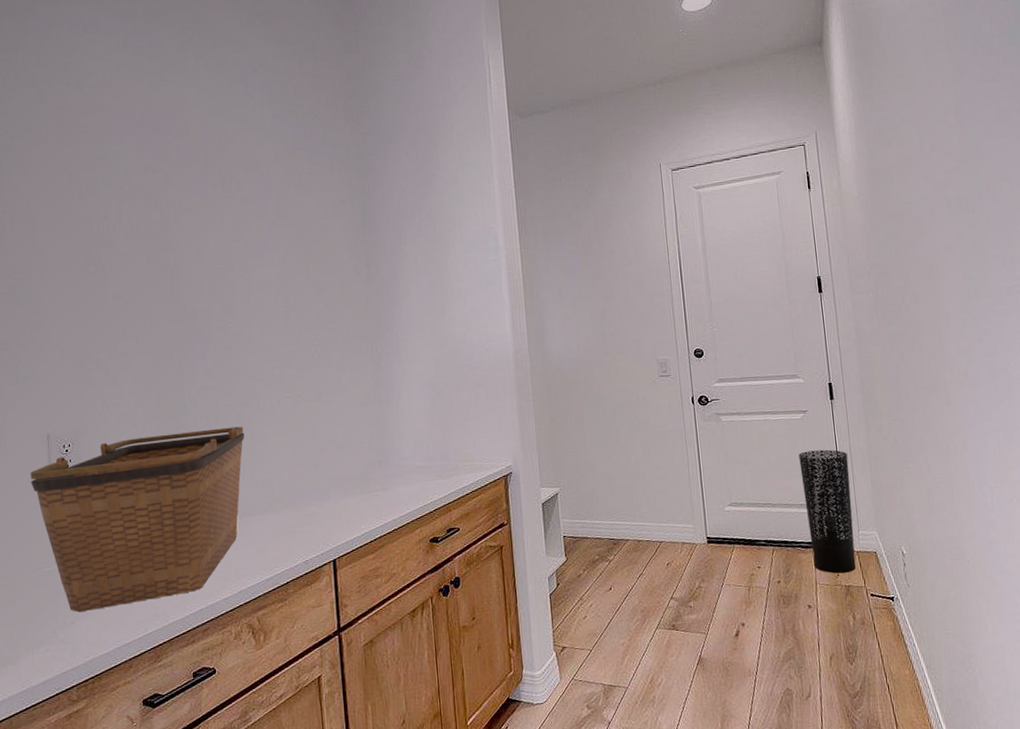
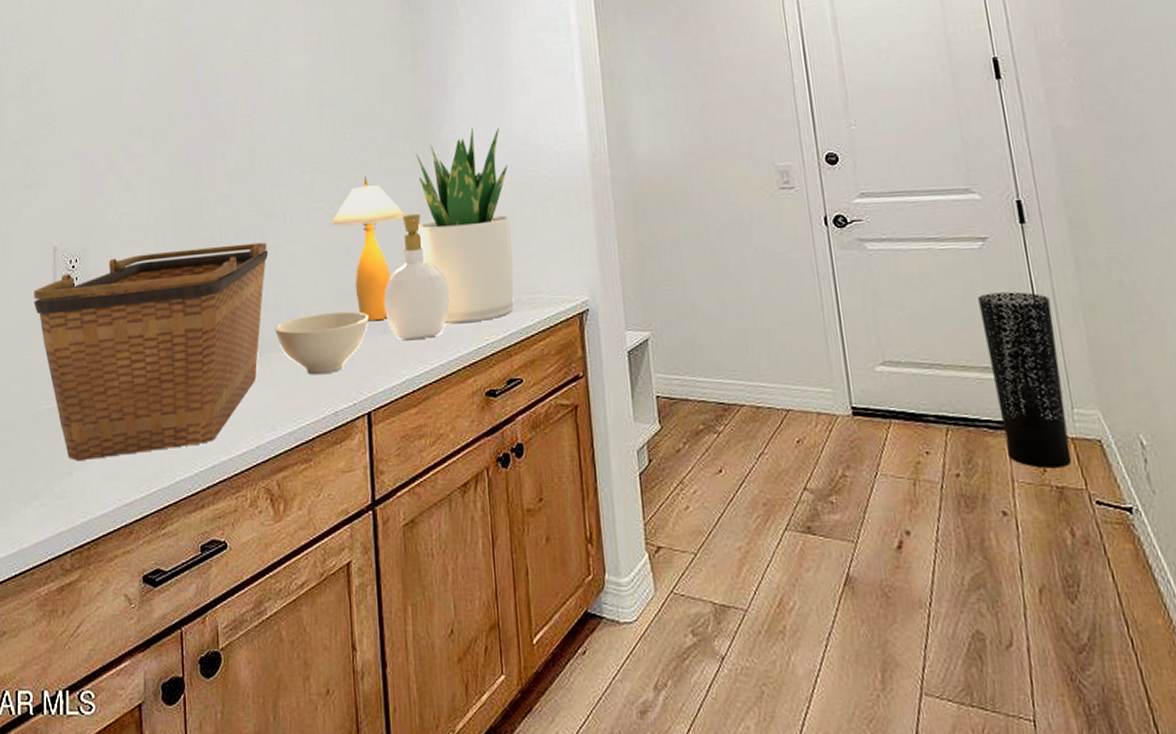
bowl: none [252,480,333,533] -> present [274,311,369,375]
table lamp: none [298,369,364,488] -> present [329,175,407,322]
soap bottle: none [345,400,401,502] -> present [383,213,451,341]
planter: none [370,330,453,487] -> present [415,127,514,324]

